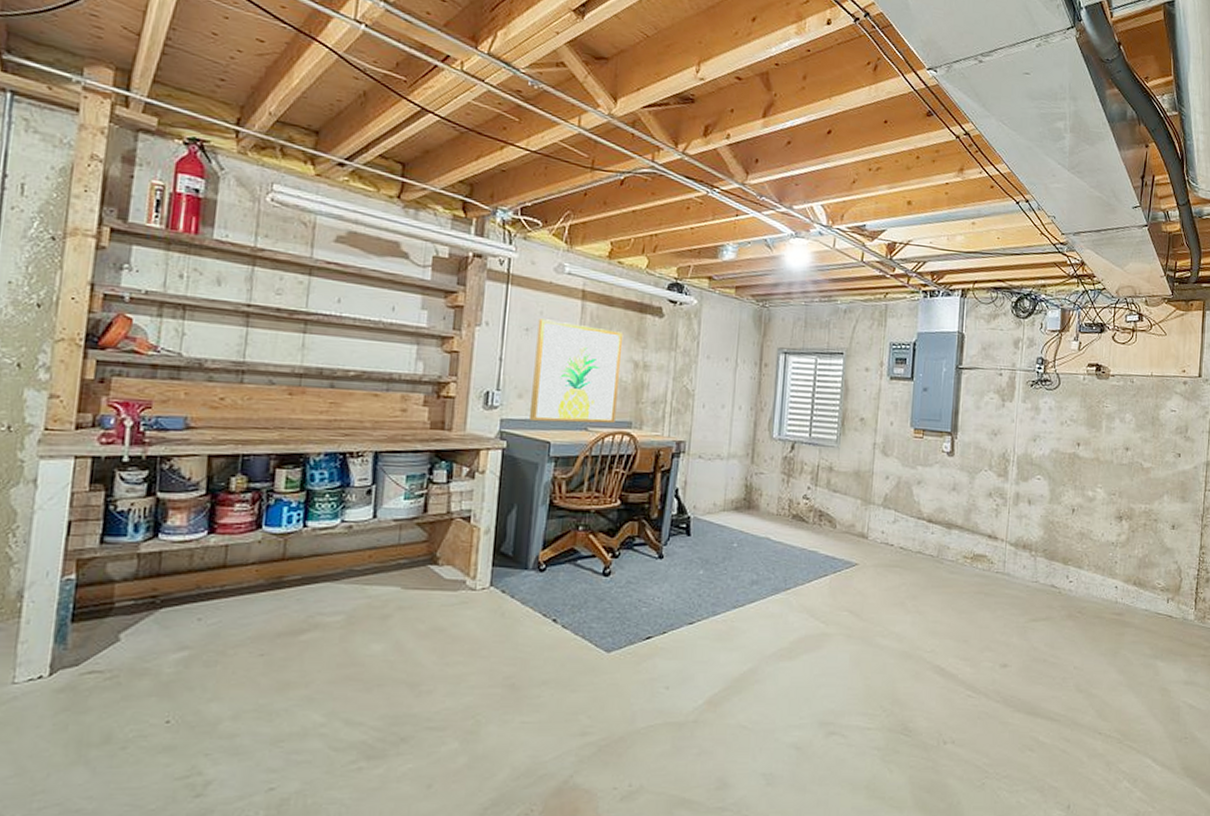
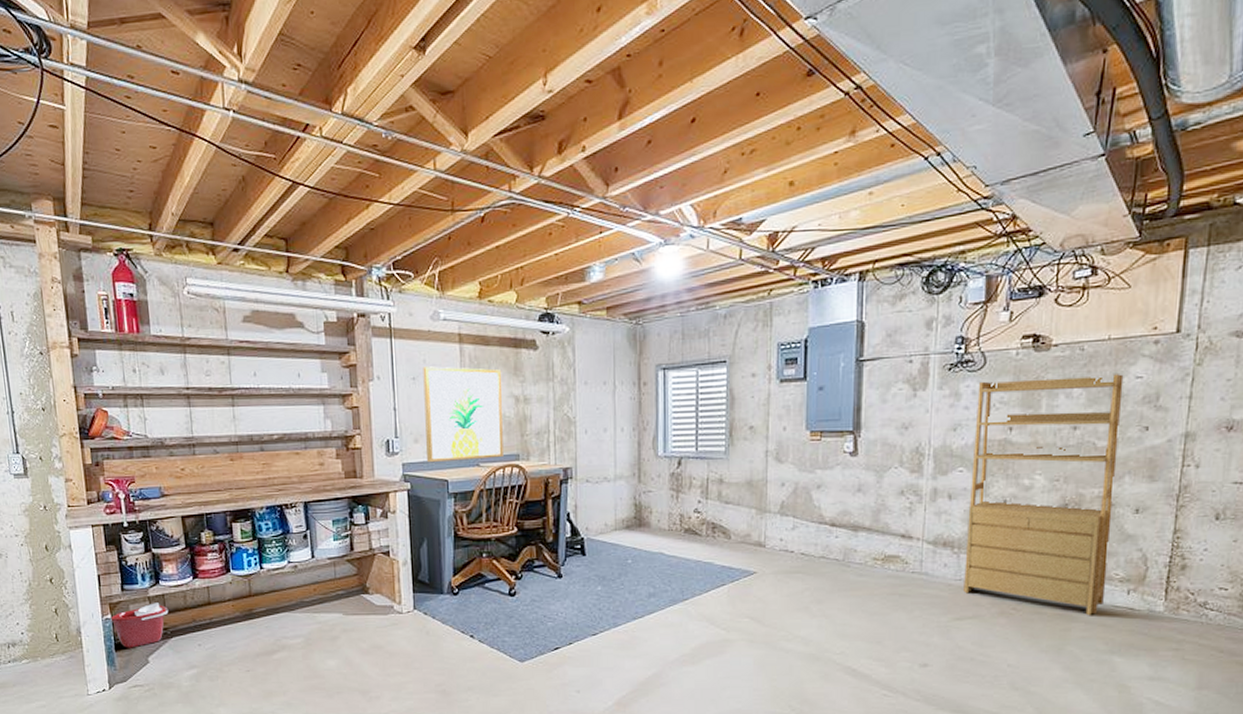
bucket: none [72,561,164,620] -> present [109,603,169,648]
shelving unit: none [1039,399,1162,621] -> present [964,374,1124,615]

